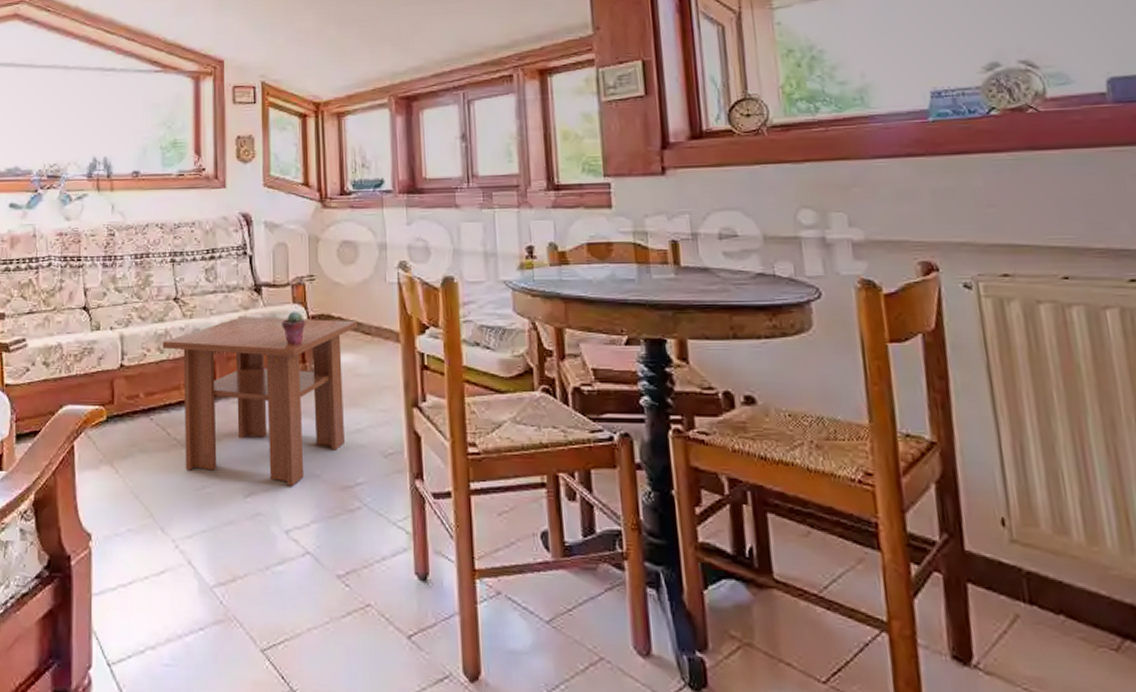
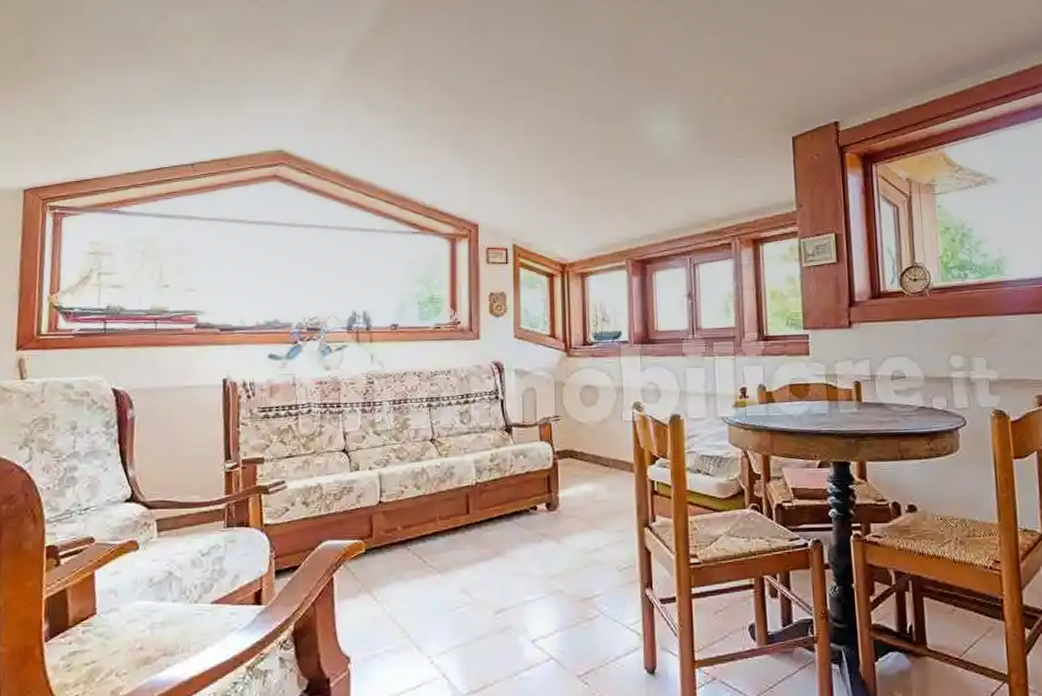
coffee table: present [162,317,358,486] -> none [419,453,597,601]
potted succulent: present [282,311,306,346] -> none [530,447,552,479]

